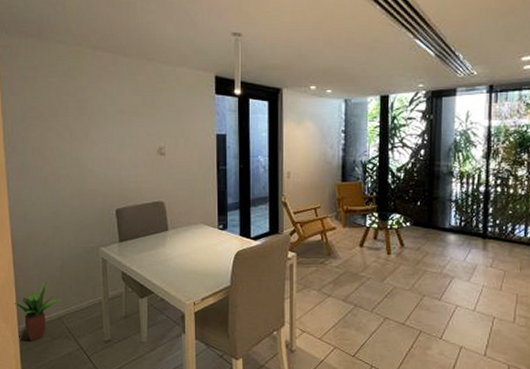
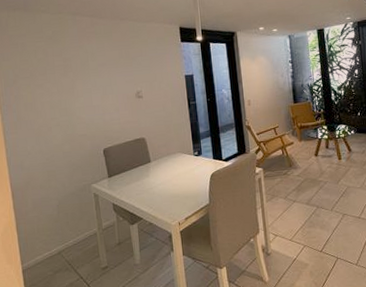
potted plant: present [15,279,65,342] -> none [17,219,63,278]

